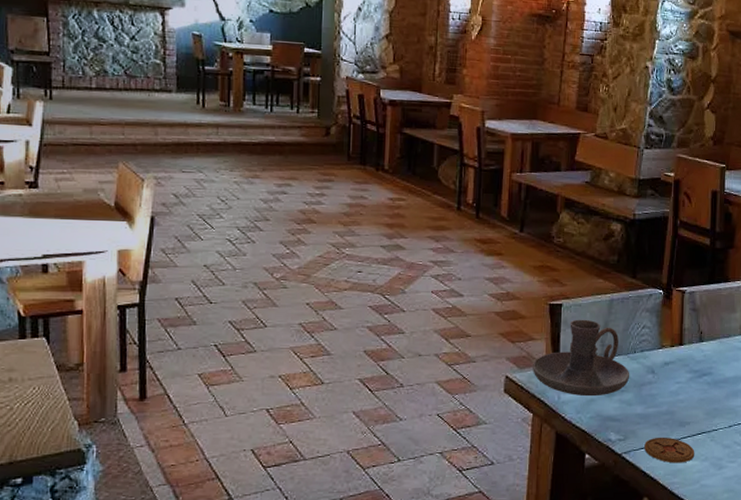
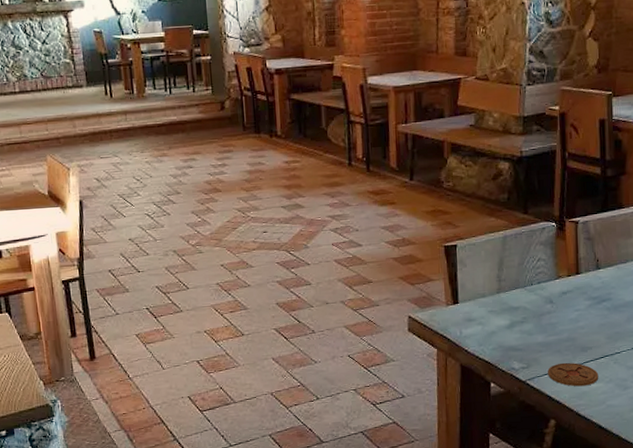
candle holder: present [533,319,630,397] -> none [433,257,529,330]

